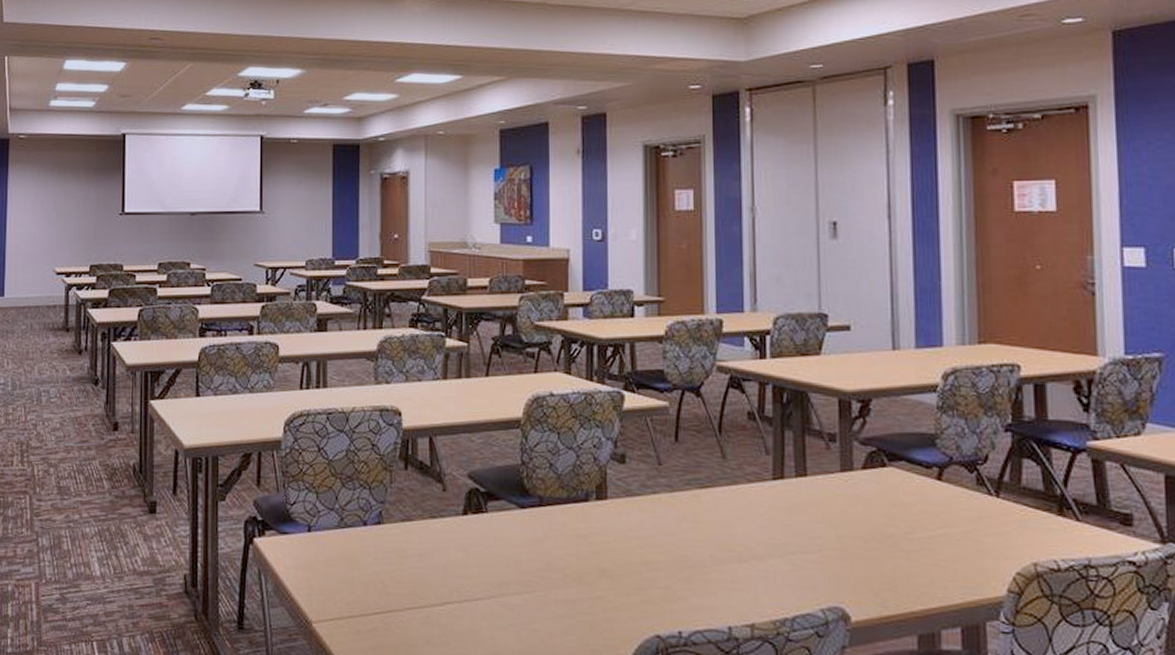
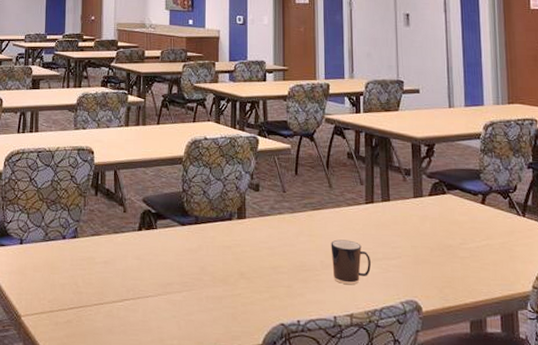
mug: none [724,527,781,587] -> present [331,239,372,285]

